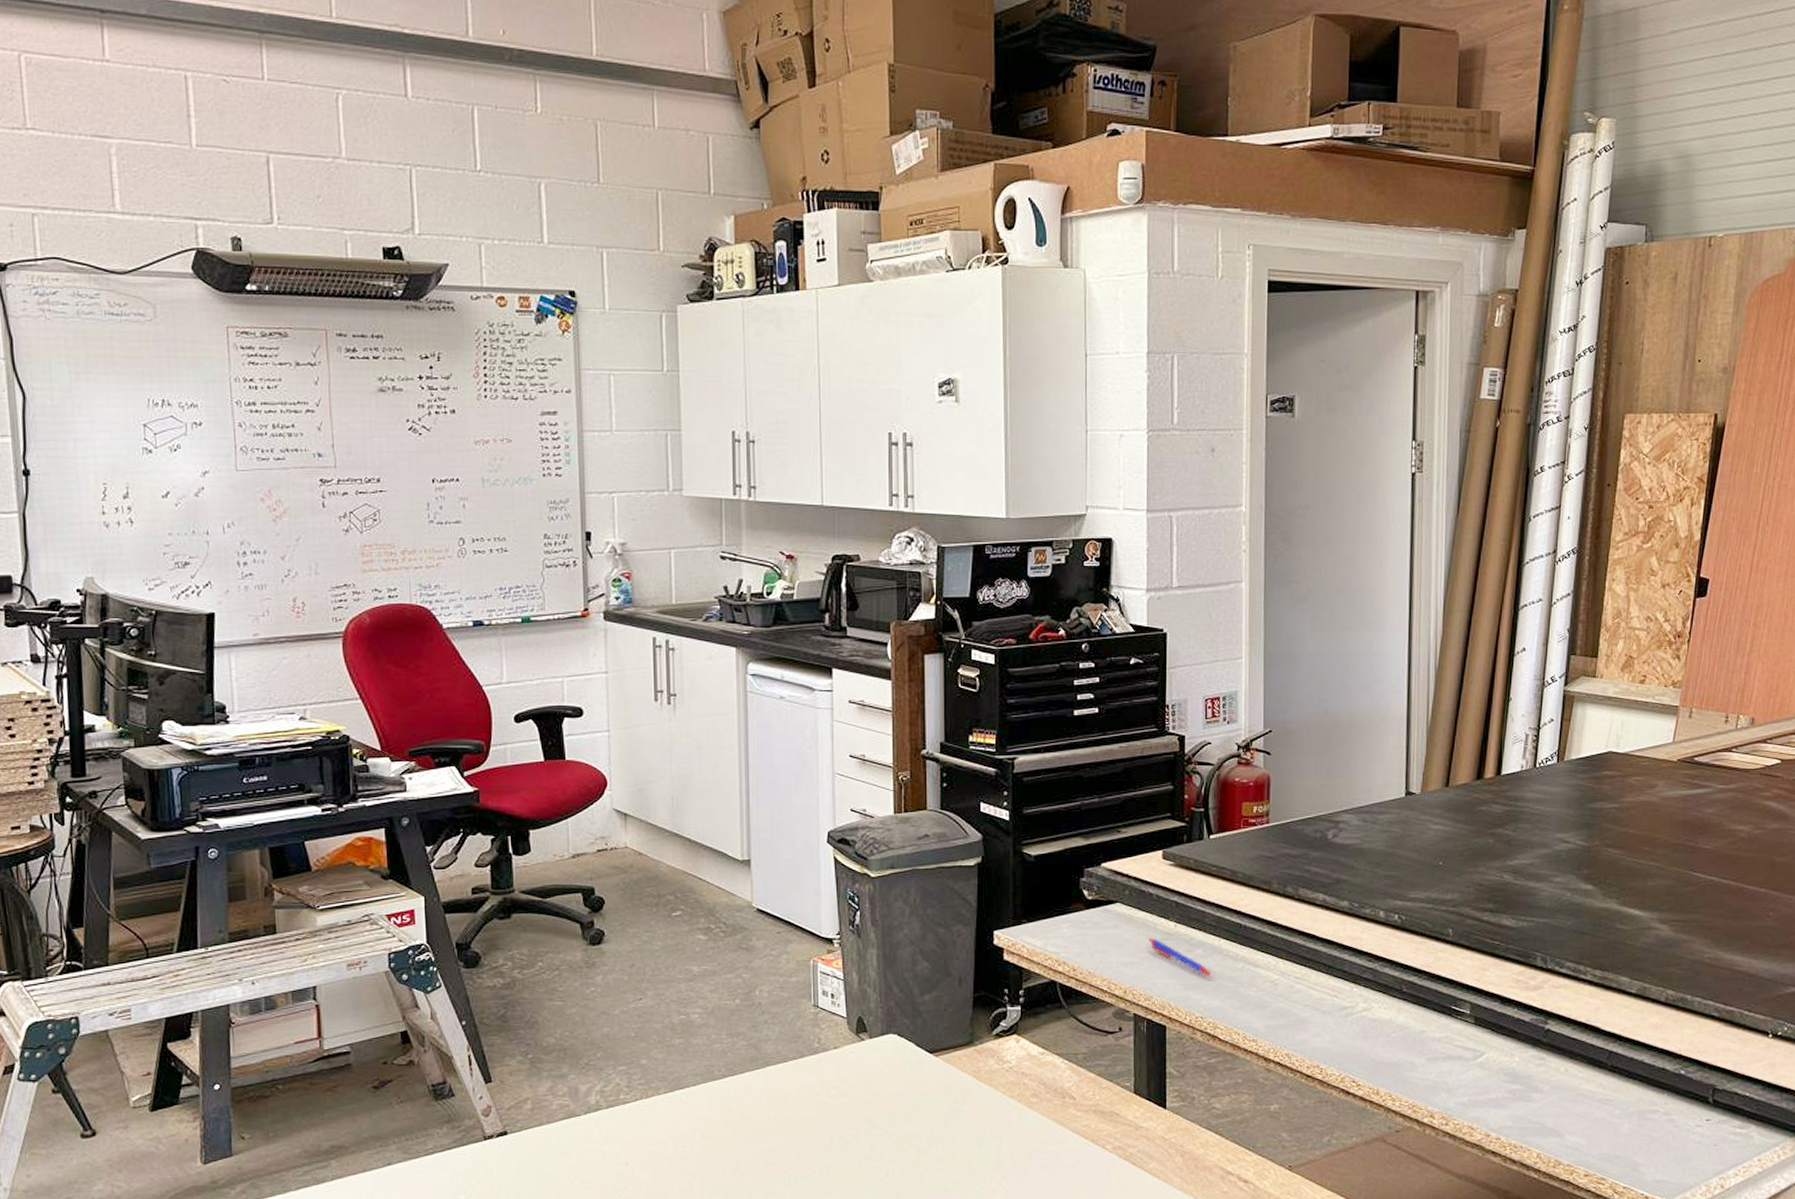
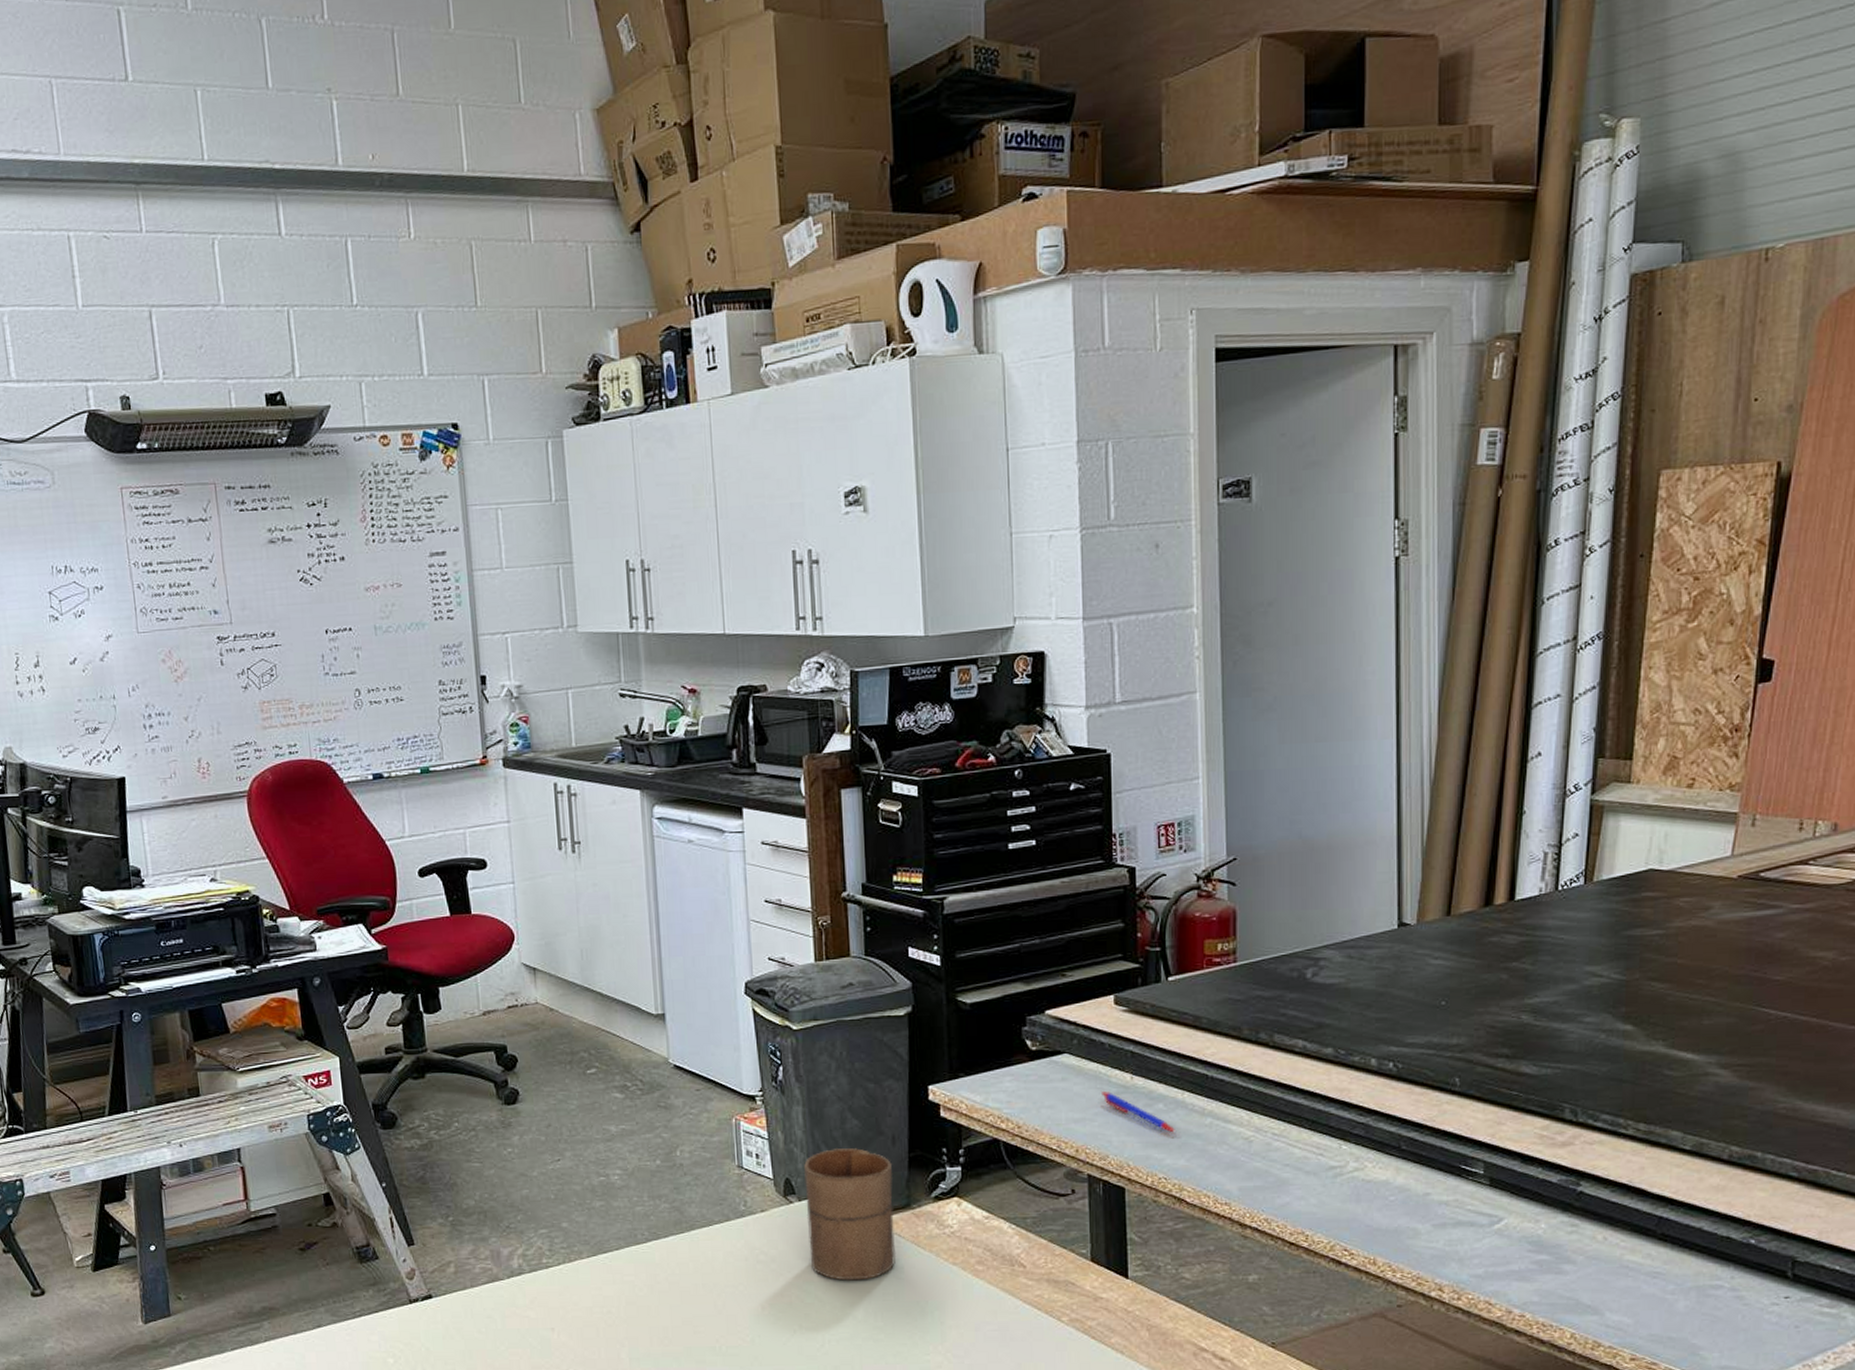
cup: none [876,989,959,1114] -> present [804,1148,896,1281]

